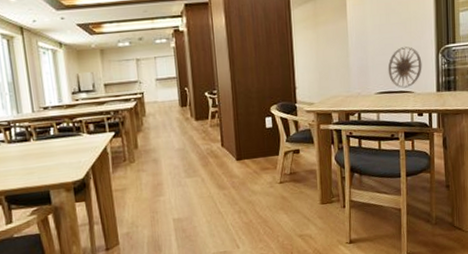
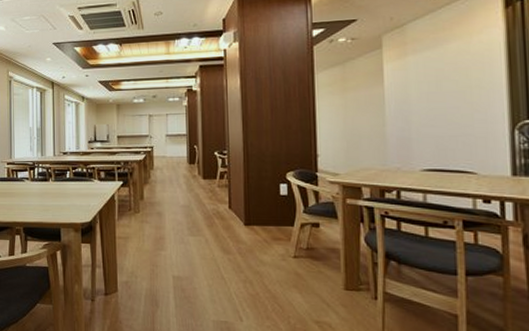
wall art: present [388,46,422,88] -> none [438,119,489,167]

